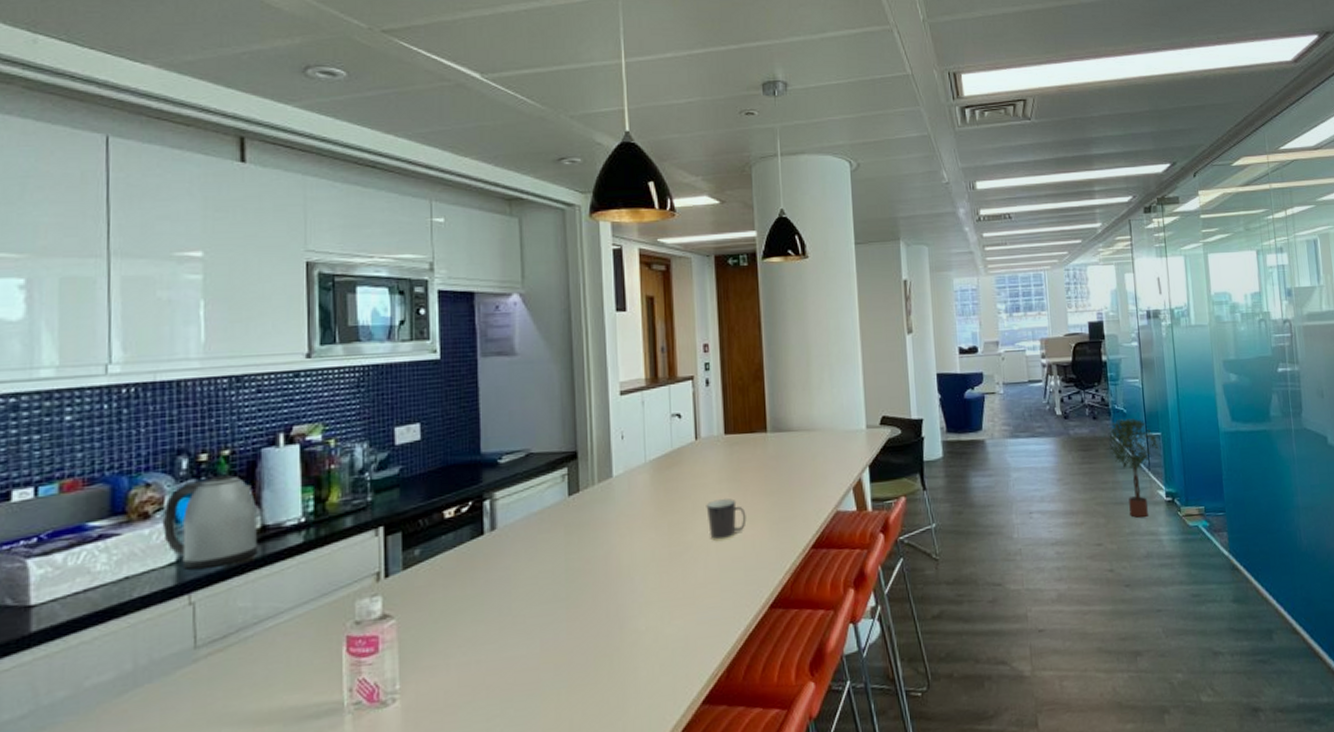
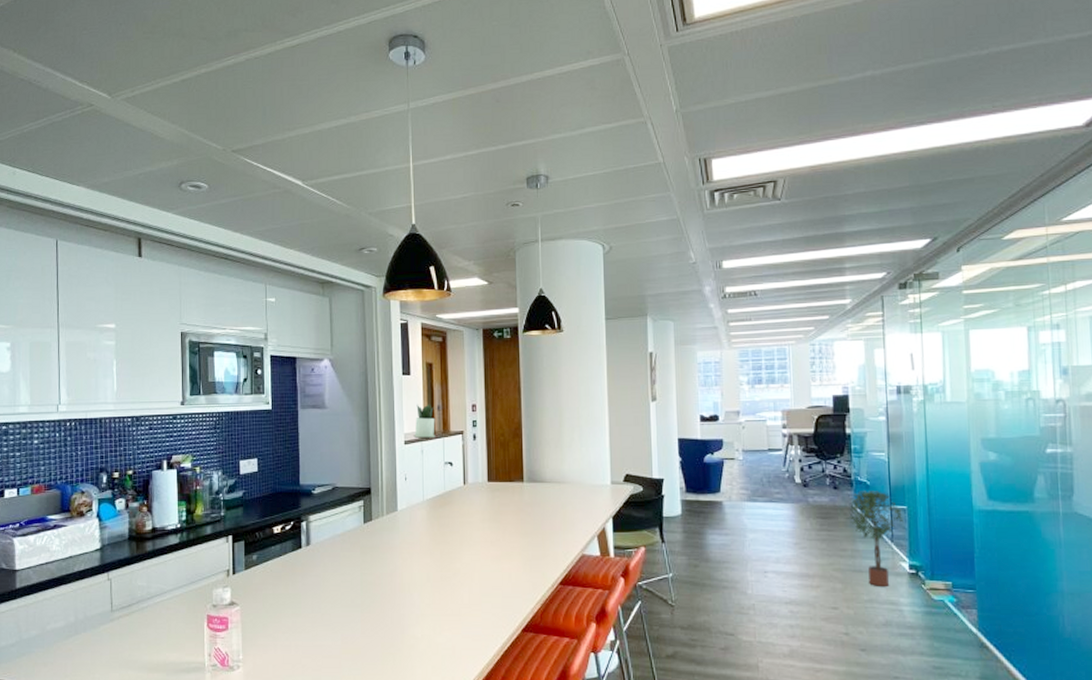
kettle: present [164,475,258,570] -> none [92,489,150,555]
planter: none [631,345,659,388] -> present [413,404,436,439]
mug: present [706,499,747,542] -> none [471,536,505,571]

